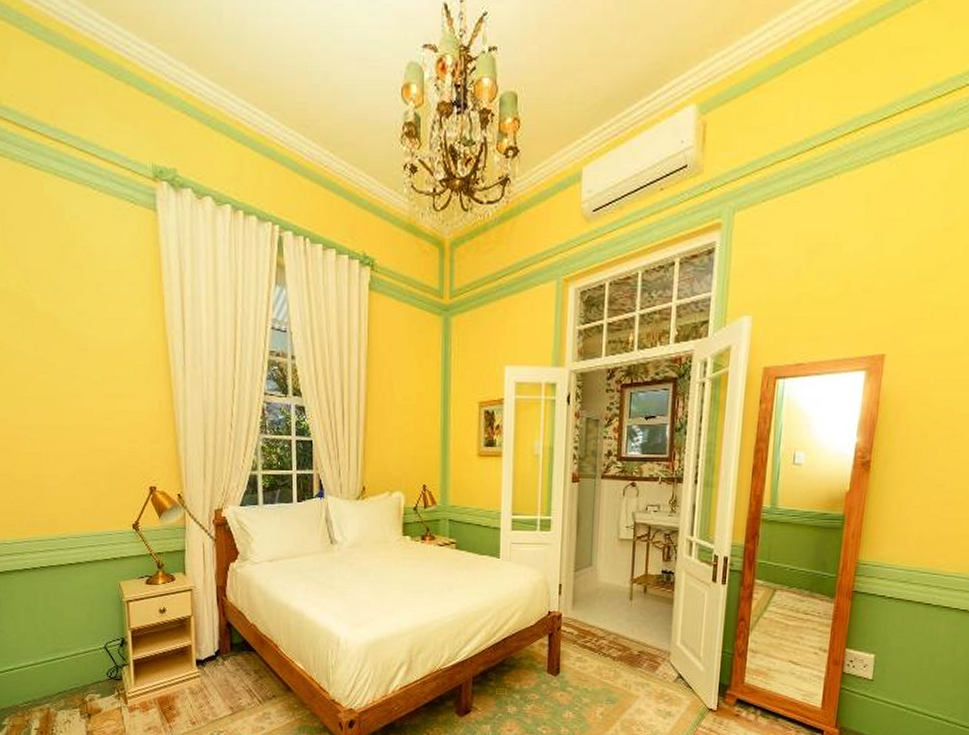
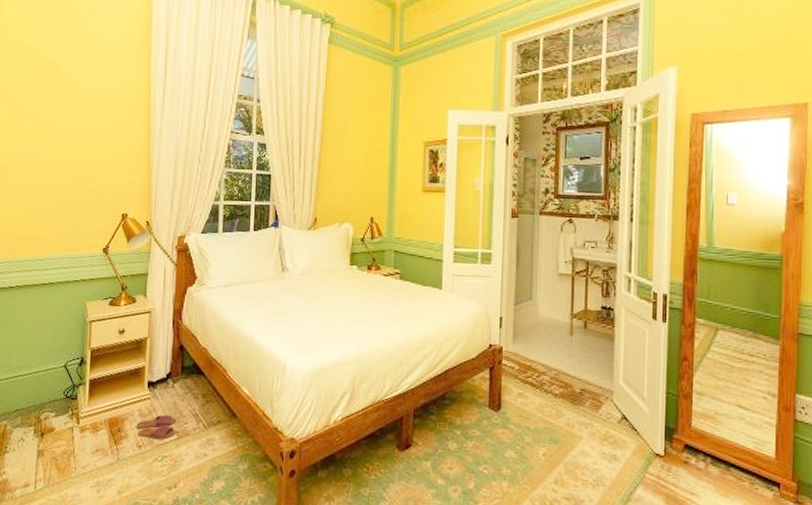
slippers: none [188,692,230,715] -> present [136,415,176,439]

